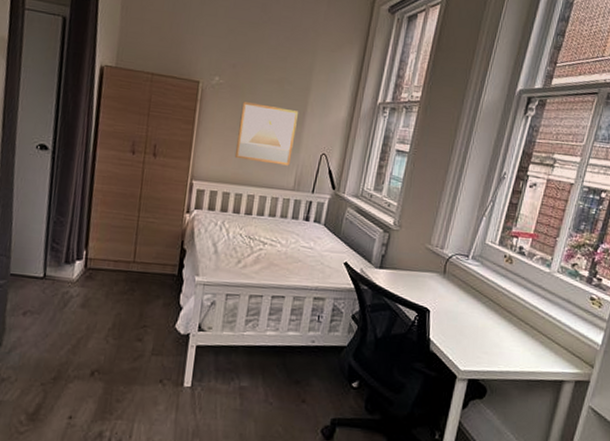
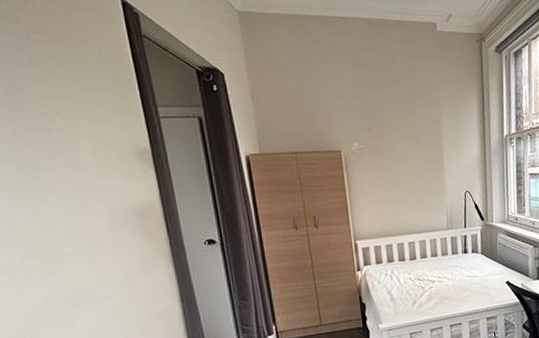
wall art: present [234,102,298,166] -> none [384,158,440,213]

